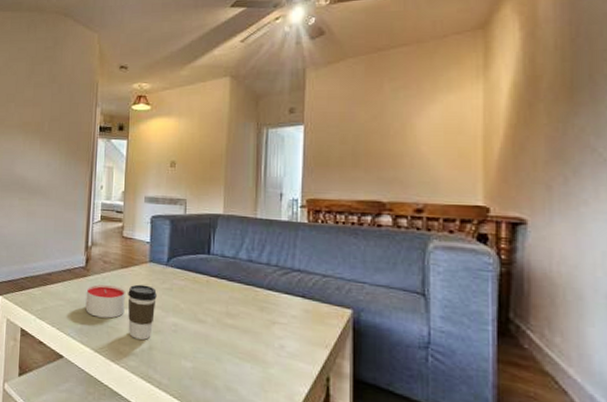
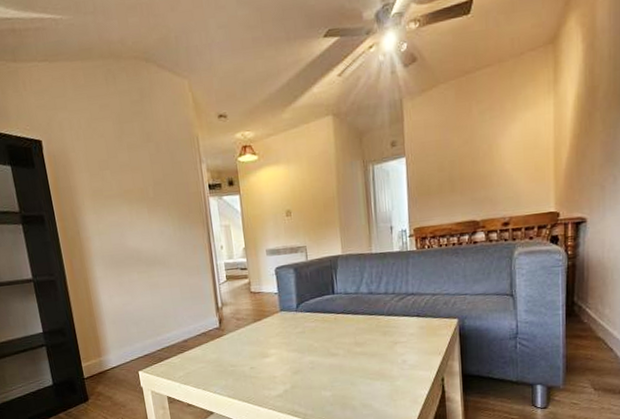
candle: present [85,284,125,319] -> none [224,339,264,371]
coffee cup: present [127,284,157,340] -> none [264,333,292,382]

